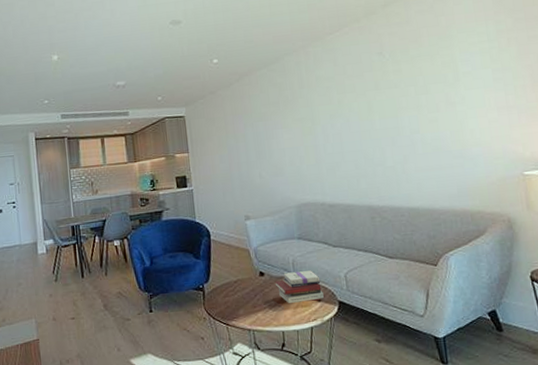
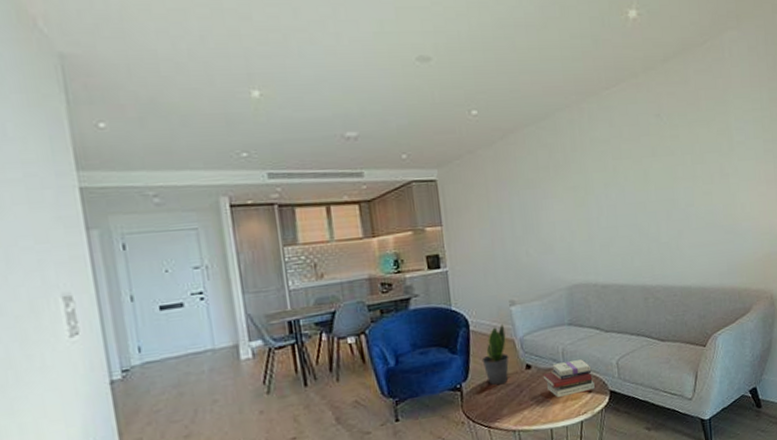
potted plant: none [221,235,245,289] -> present [481,323,509,386]

